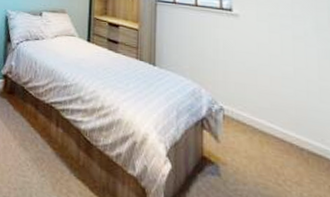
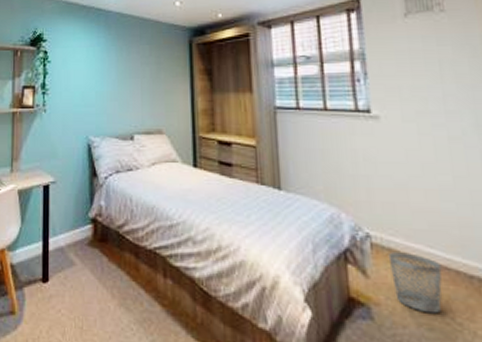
wastebasket: none [236,123,279,177] -> present [388,252,443,314]

